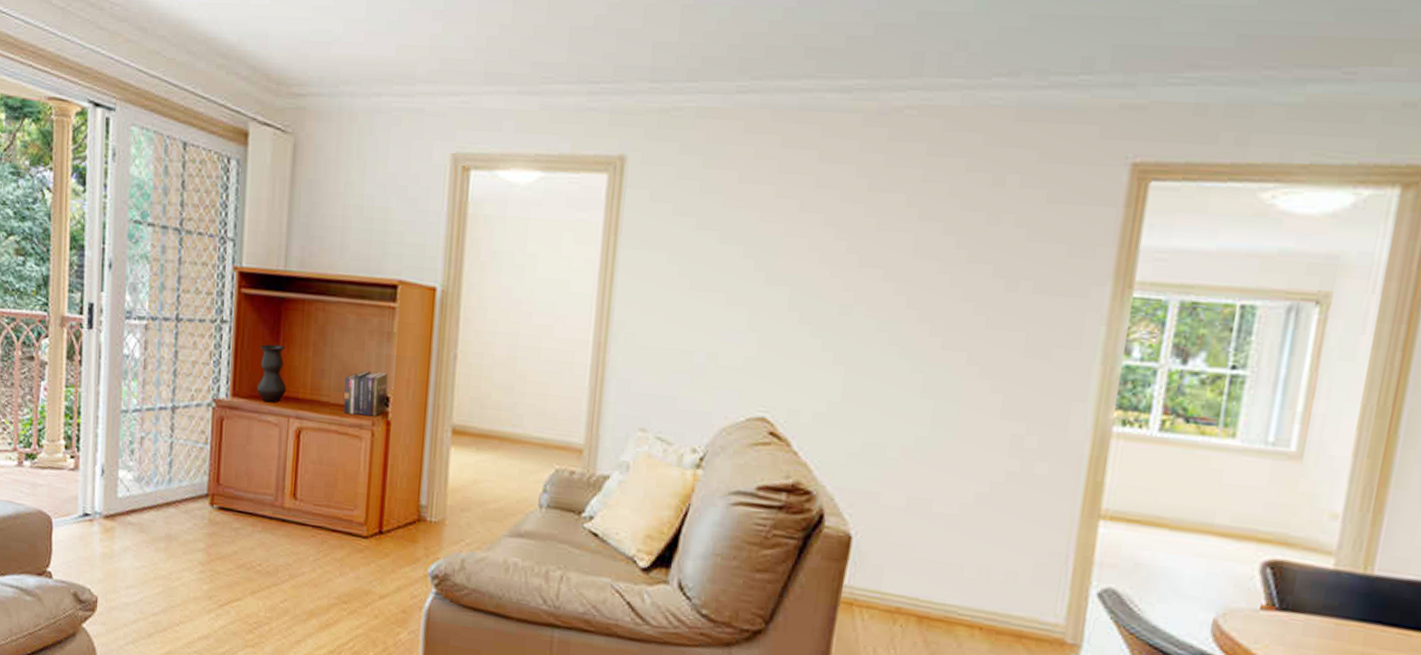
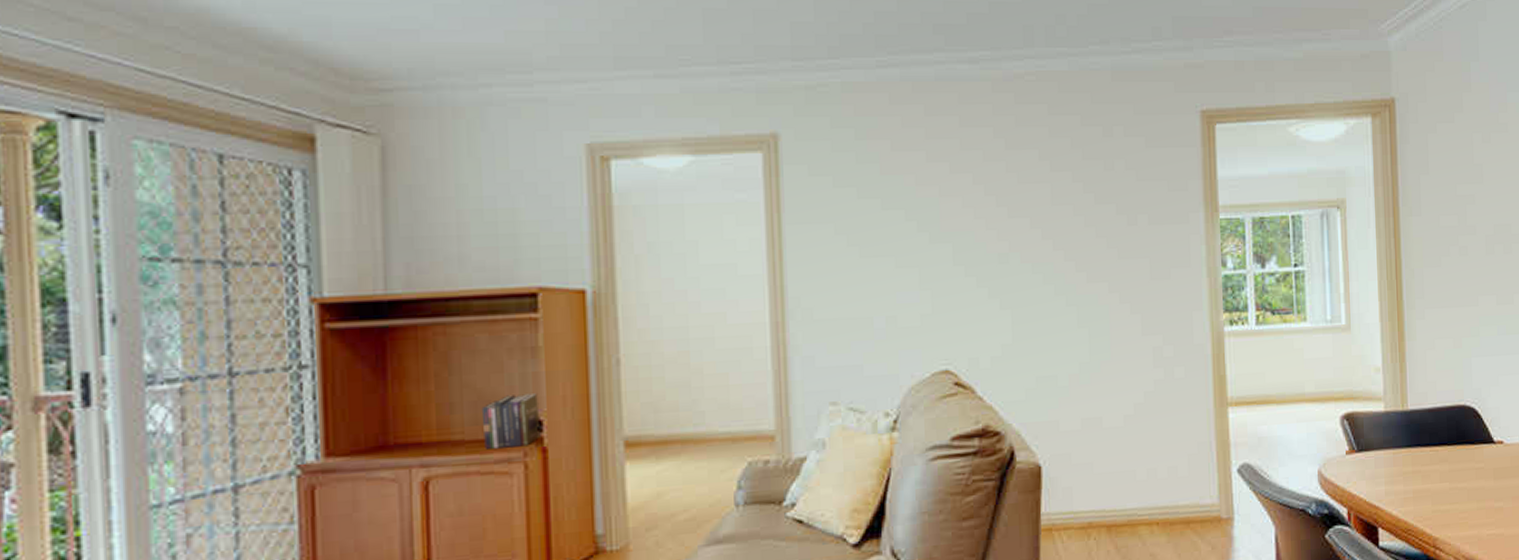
vase: present [257,344,287,403] -> none [358,383,404,456]

